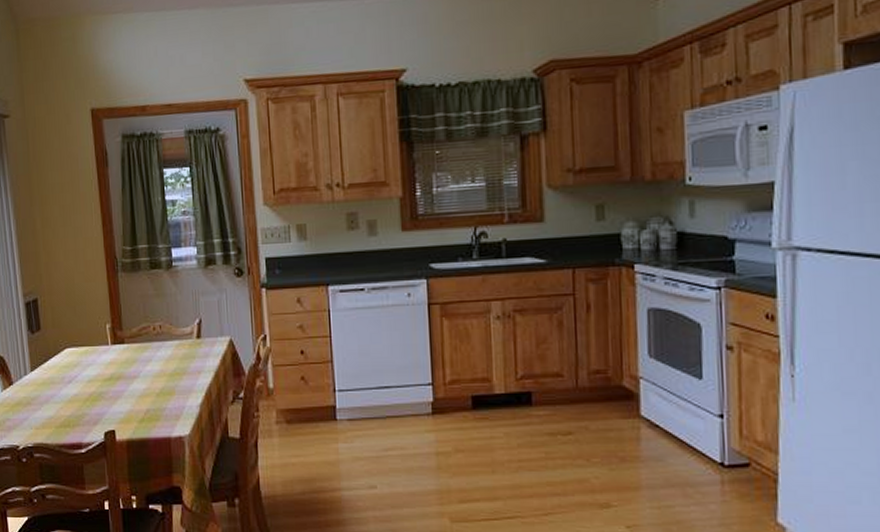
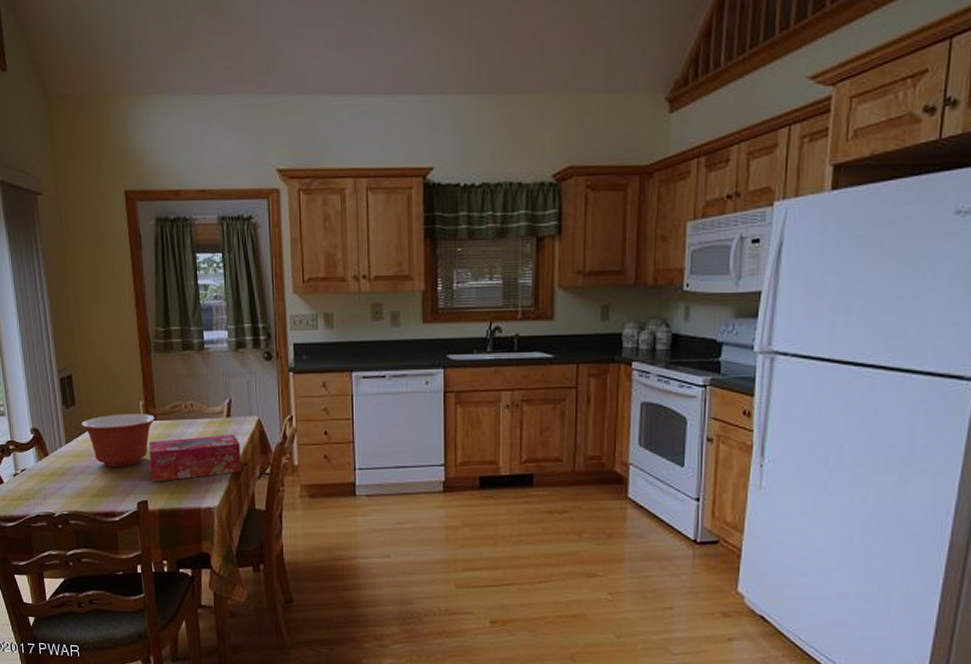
mixing bowl: none [46,337,123,395] -> present [80,414,156,467]
tissue box: none [115,355,214,410] -> present [148,433,242,482]

